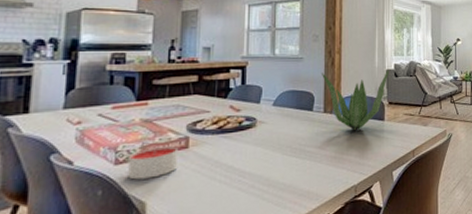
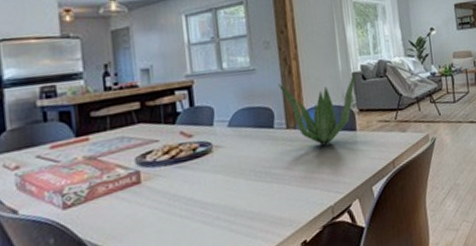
candle: present [128,145,179,180] -> none [77,182,133,224]

